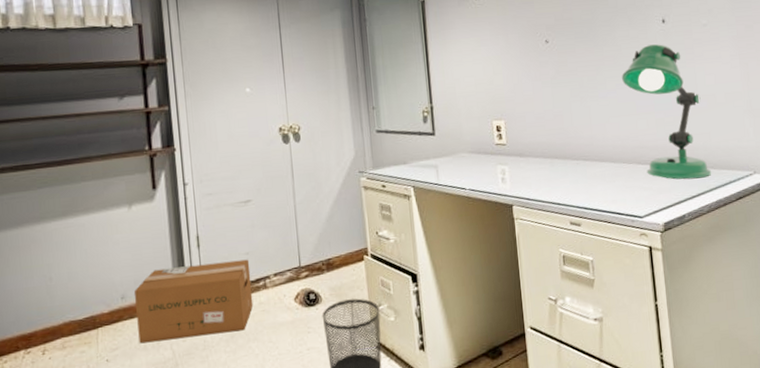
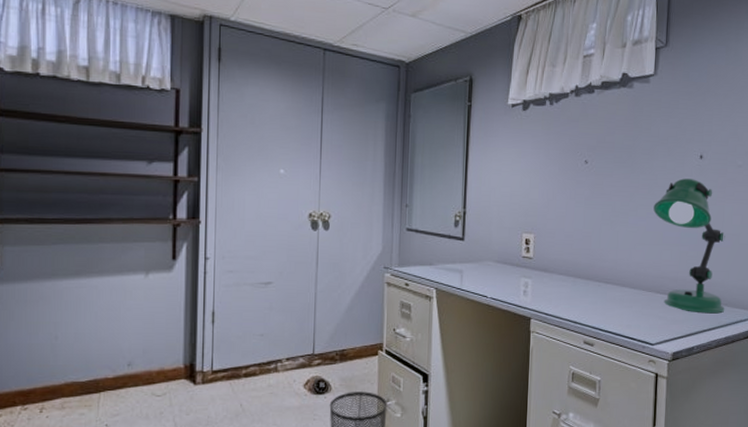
box: present [134,259,254,344] -> none [141,341,263,412]

